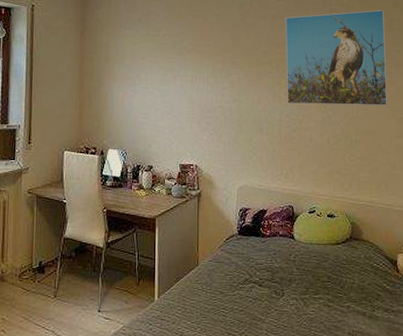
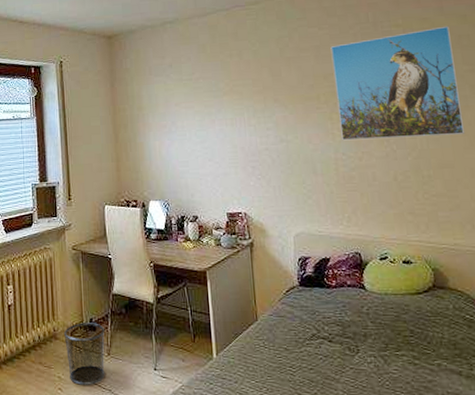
waste bin: none [11,265,54,327] -> present [63,323,105,385]

